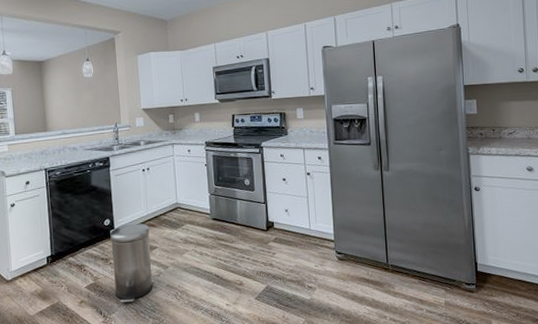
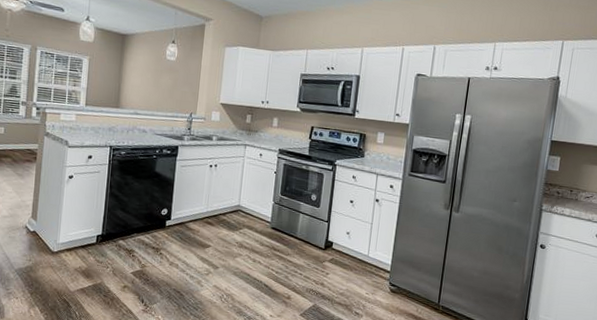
pedal bin: present [110,223,154,303] -> none [160,217,206,296]

